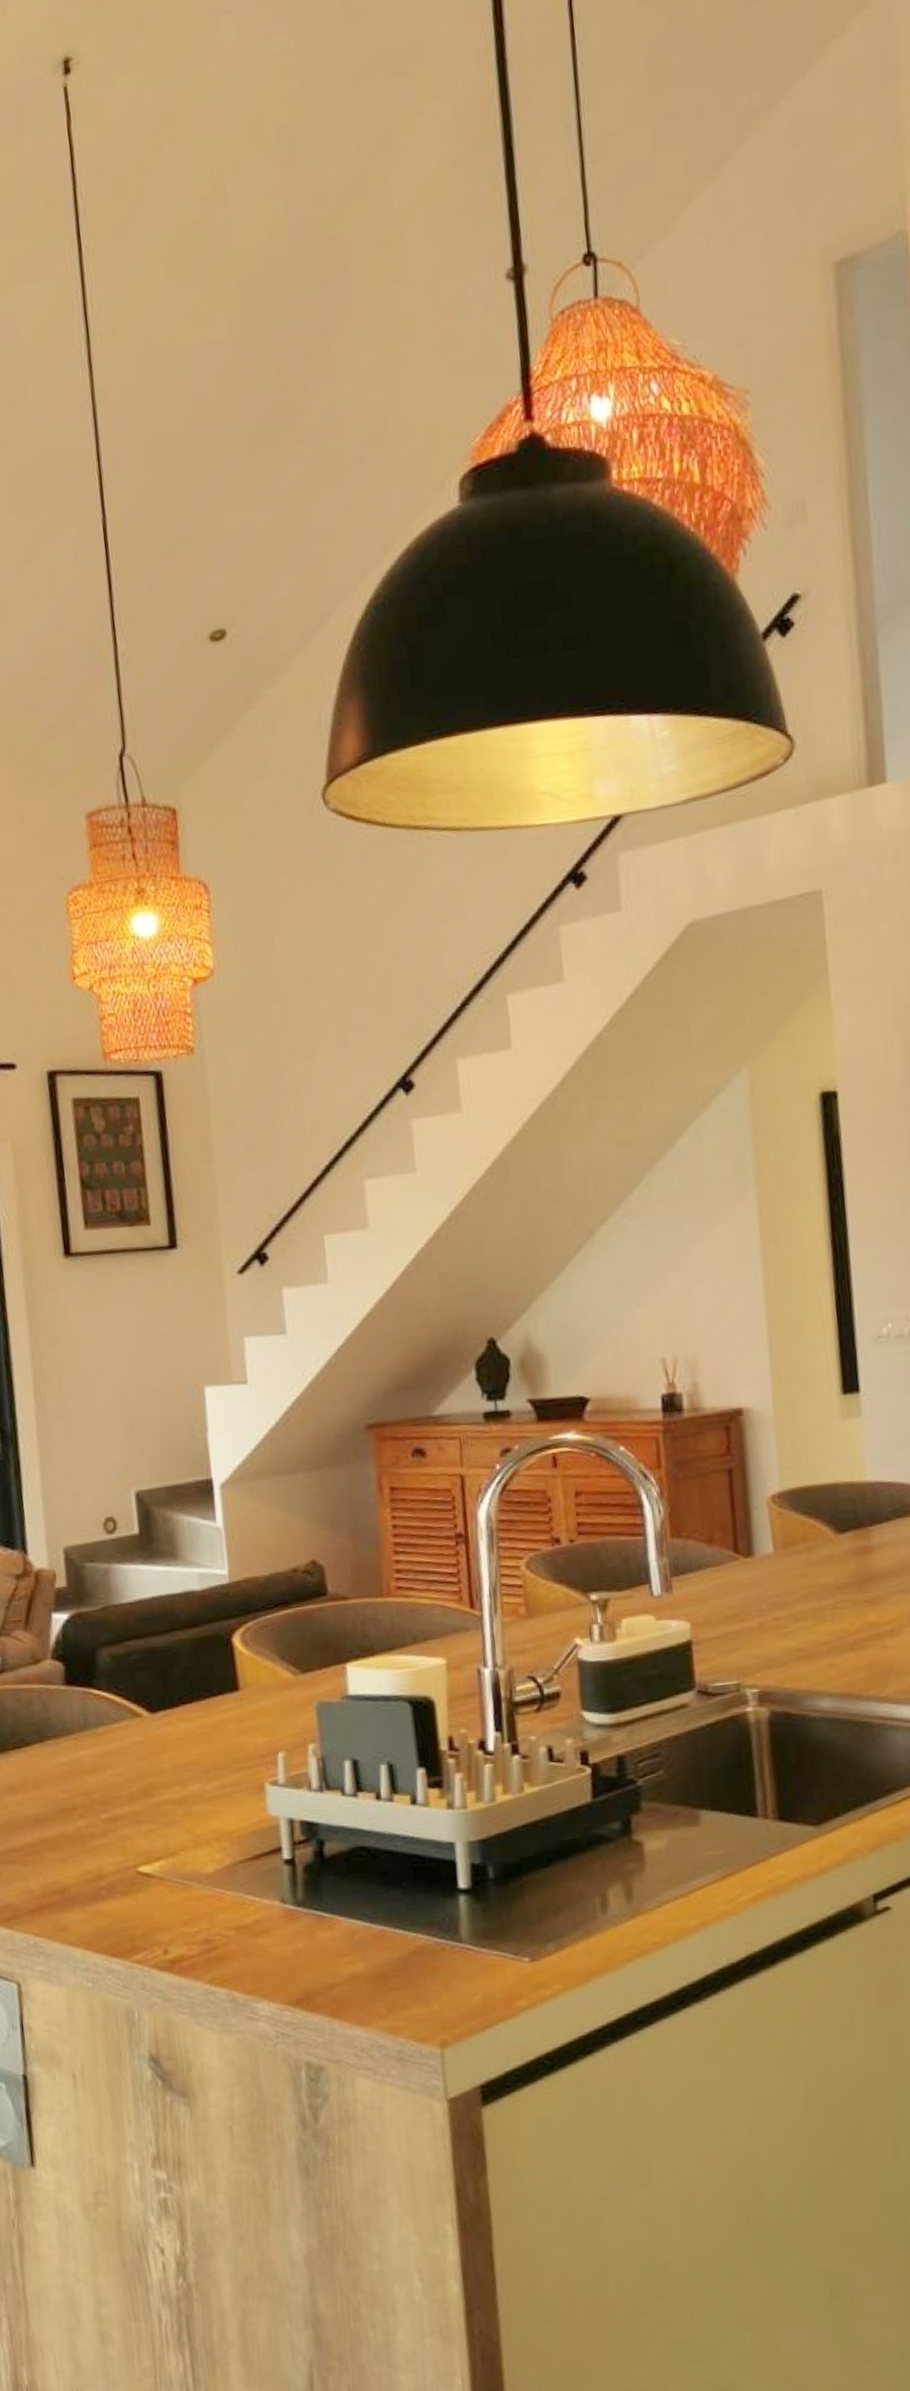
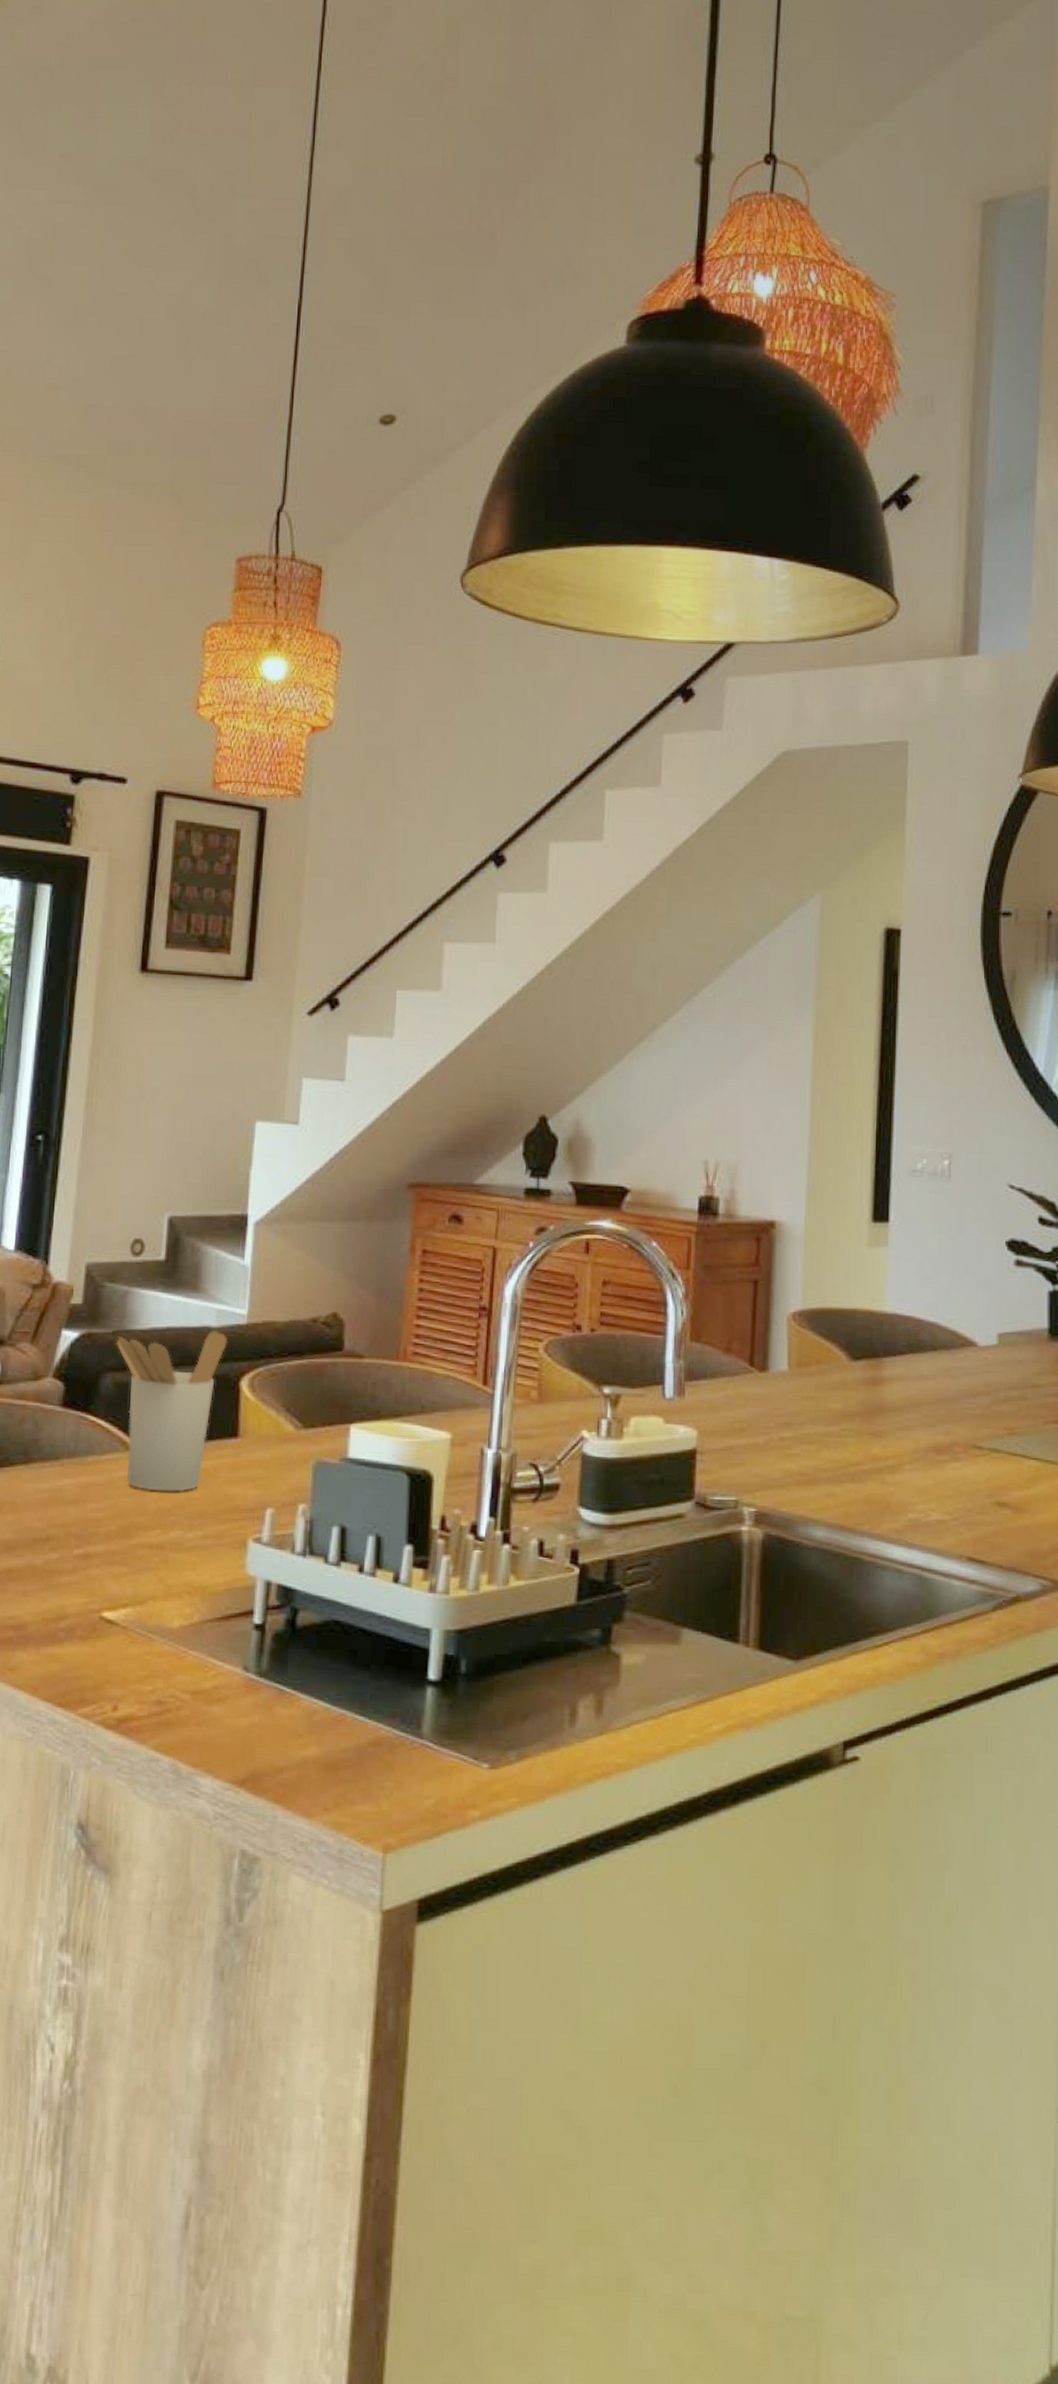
utensil holder: none [106,1593,214,1752] -> present [116,1331,228,1492]

